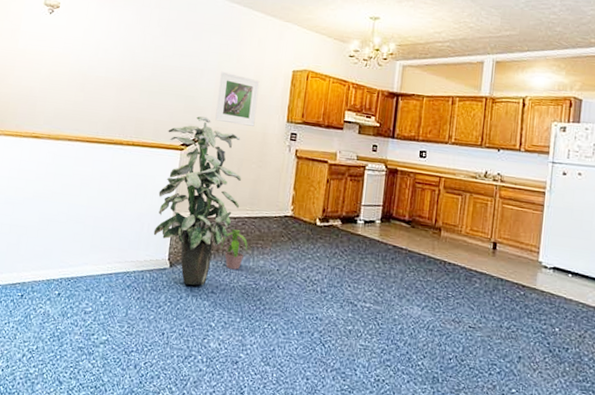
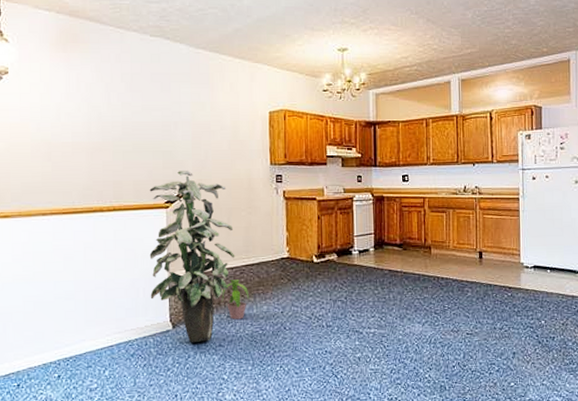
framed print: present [215,71,260,126] -> none [196,121,238,174]

